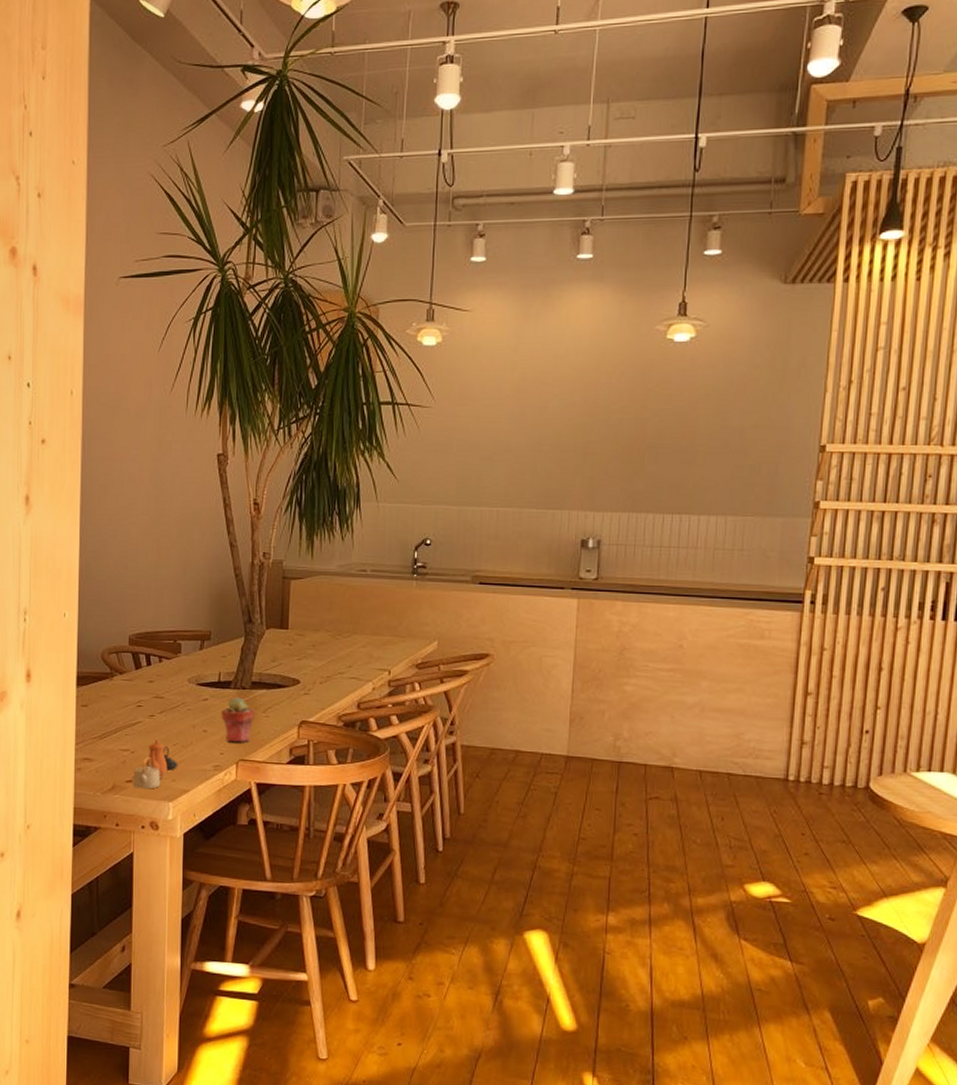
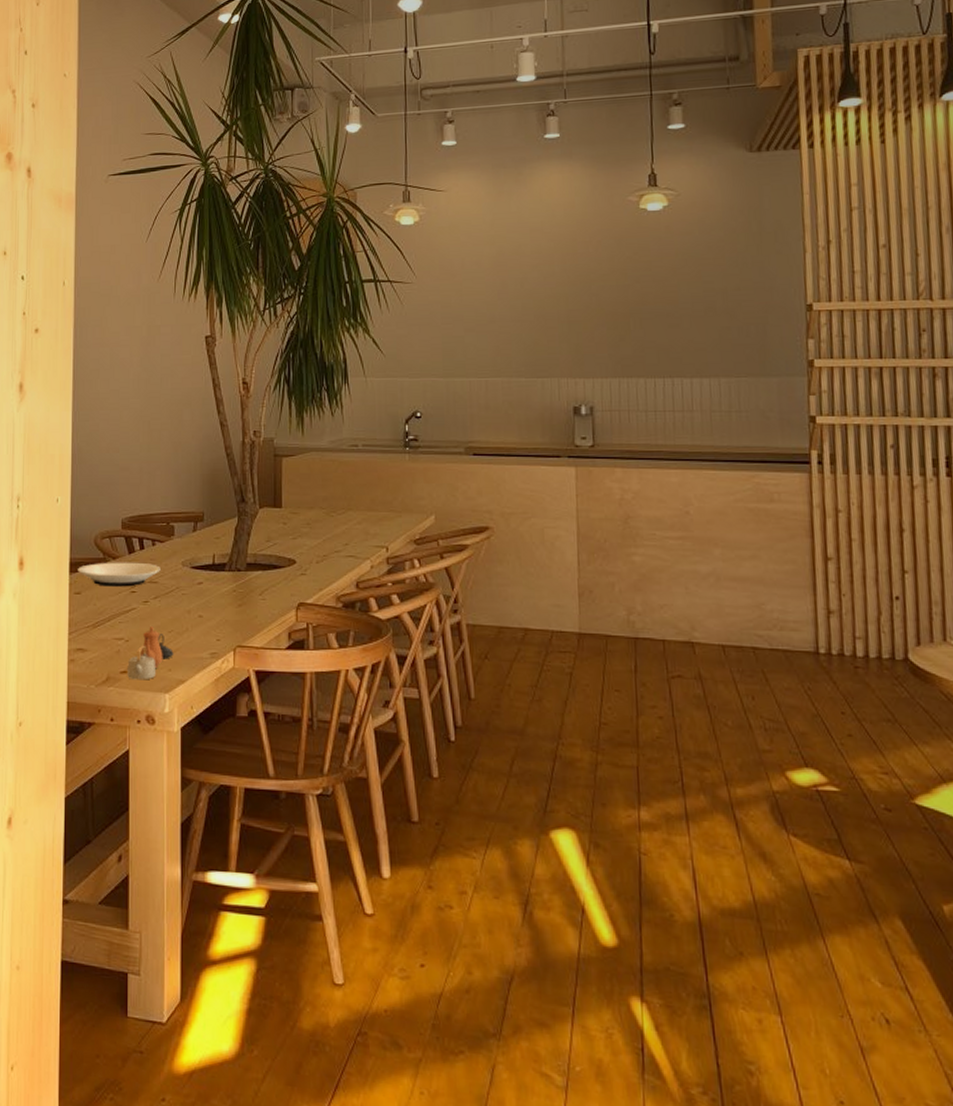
plate: none [85,676,167,701] -> present [78,562,161,587]
potted succulent: present [221,697,255,742] -> none [217,580,251,627]

